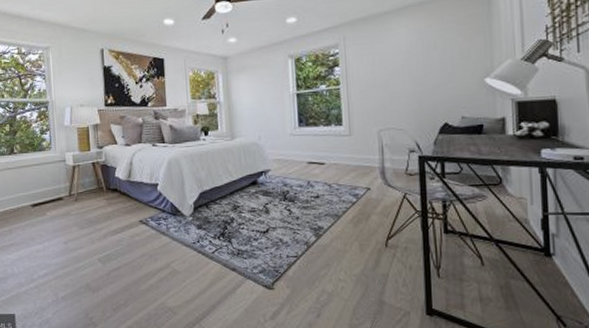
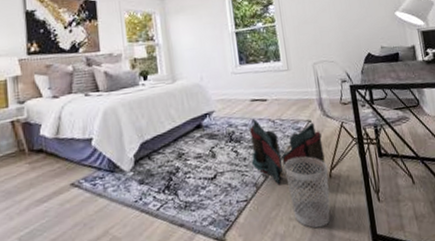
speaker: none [303,181,382,251] -> present [248,119,326,187]
wastebasket: none [337,222,384,293] -> present [284,156,331,228]

